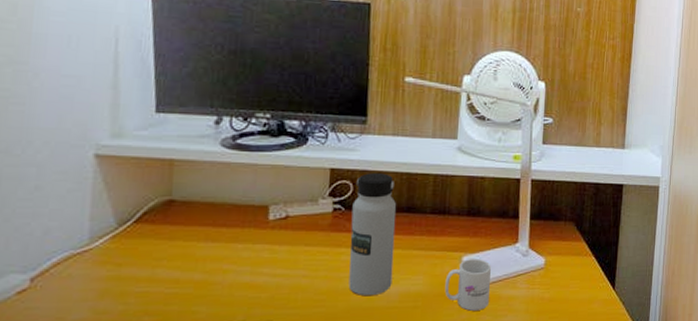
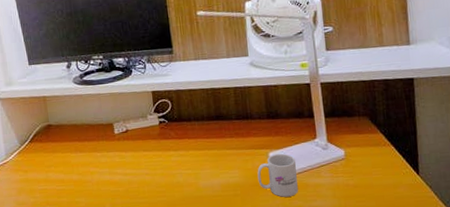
water bottle: present [348,173,396,296] -> none [173,90,214,188]

